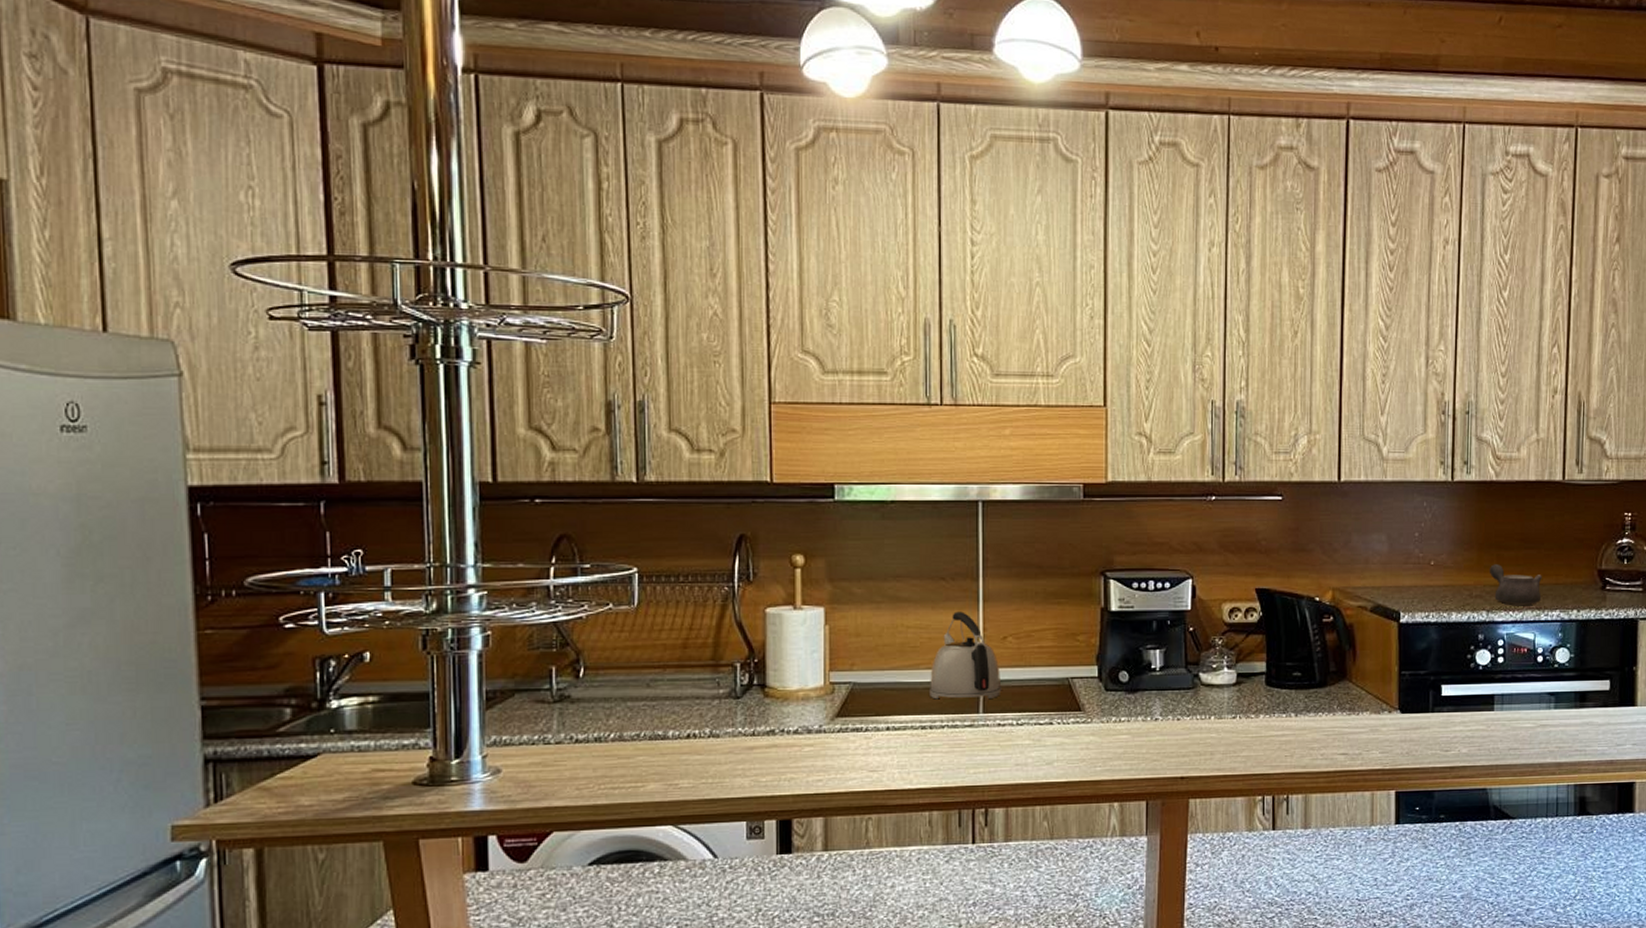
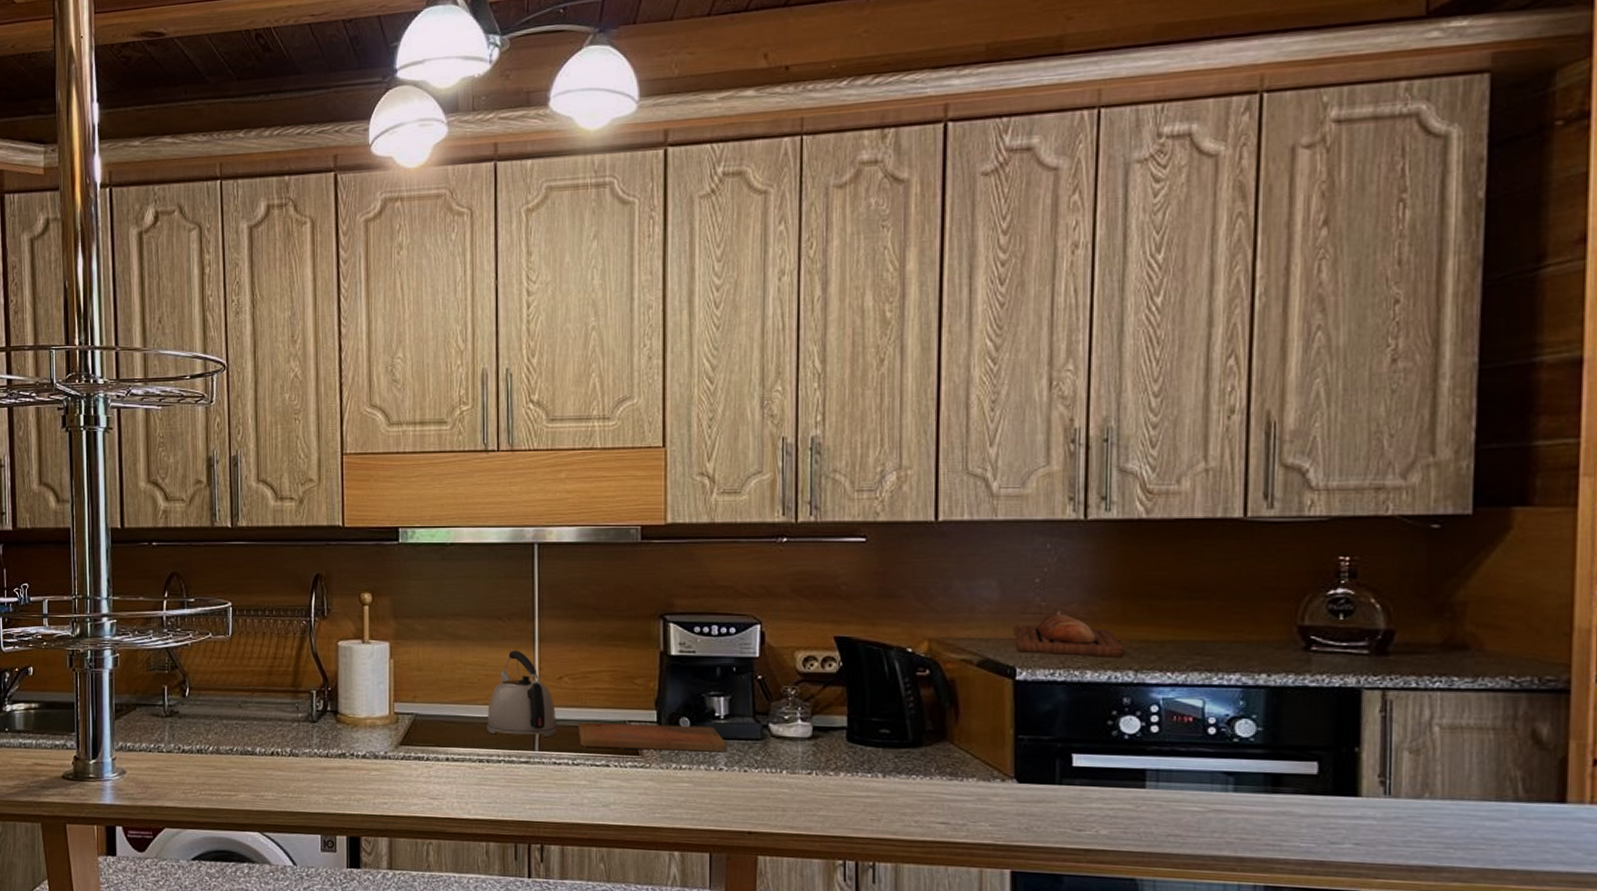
cutting board: none [1022,679,1162,706] -> present [577,722,727,753]
bread loaf: none [1398,563,1479,601] -> present [1013,613,1124,659]
teapot: present [1489,564,1542,606] -> none [1137,616,1214,667]

